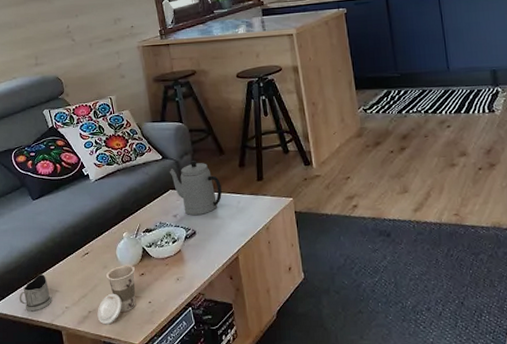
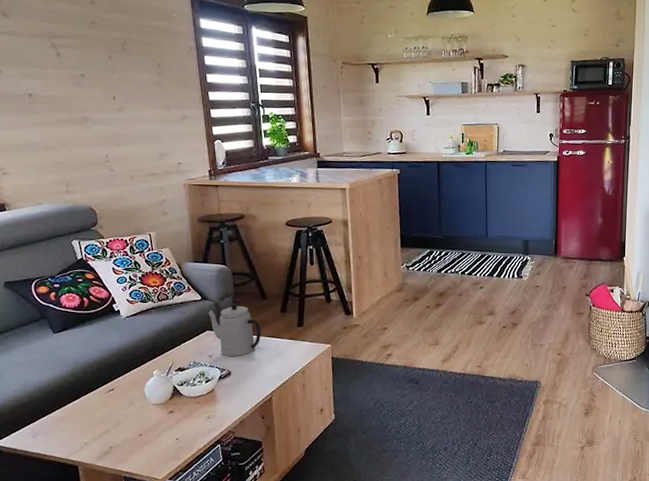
tea glass holder: present [19,273,52,312] -> none [31,408,70,447]
cup: present [97,265,136,325] -> none [119,402,163,460]

